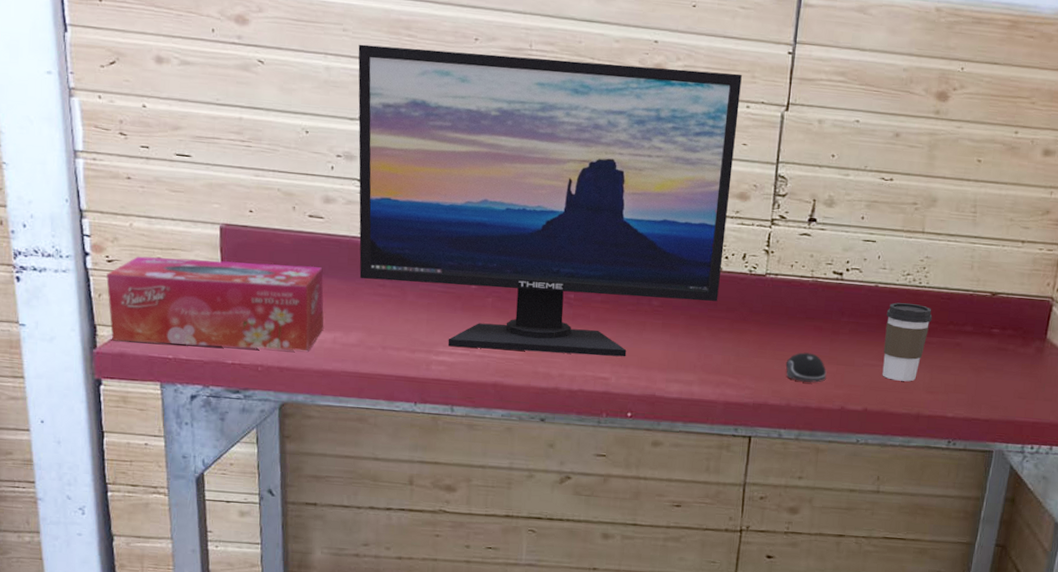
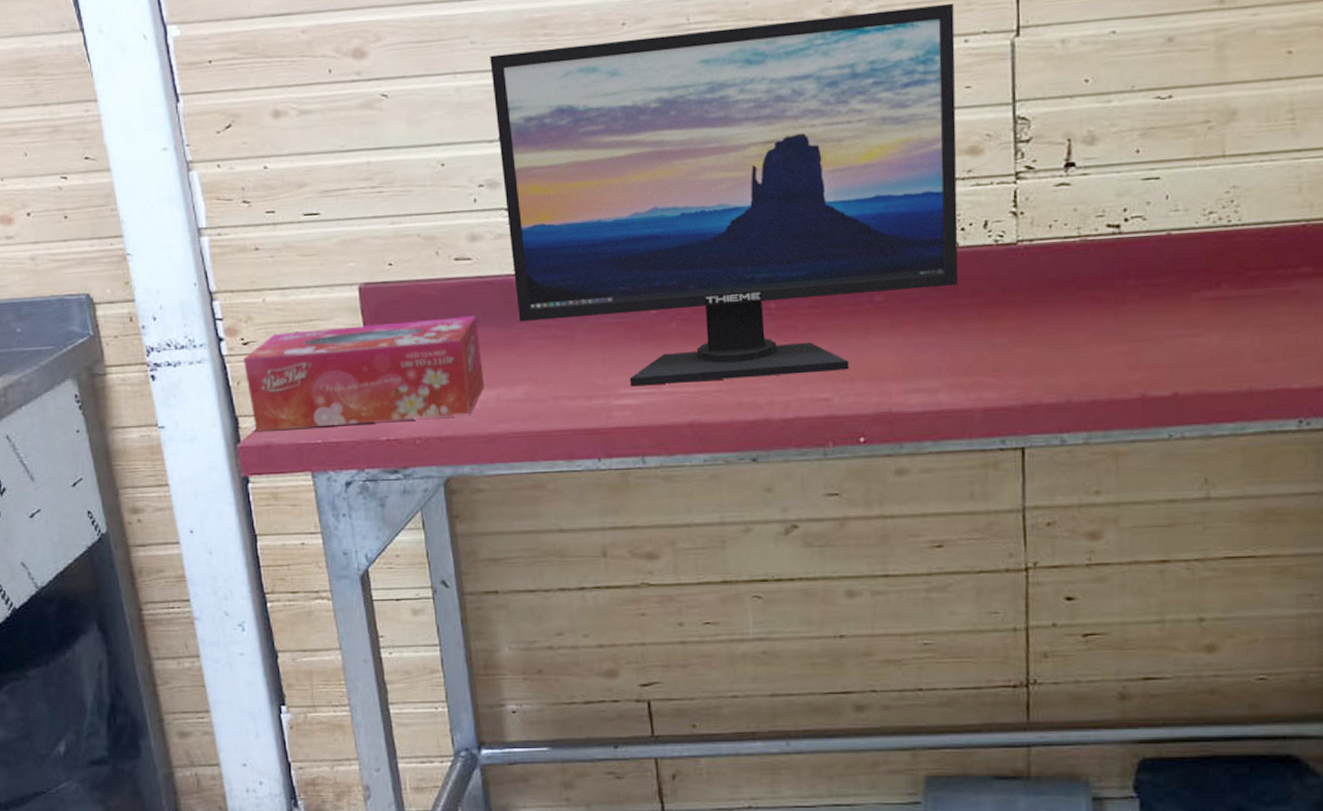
computer mouse: present [785,352,827,383] -> none [1058,331,1116,370]
coffee cup: present [882,302,932,382] -> none [1187,249,1253,351]

